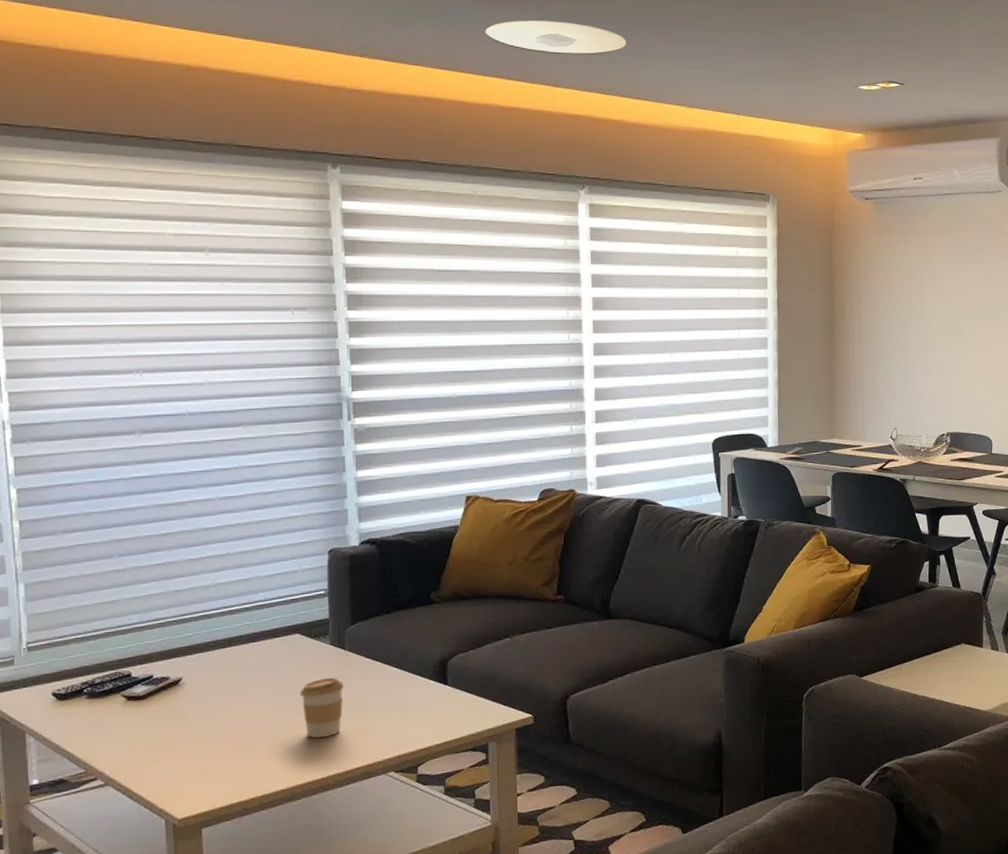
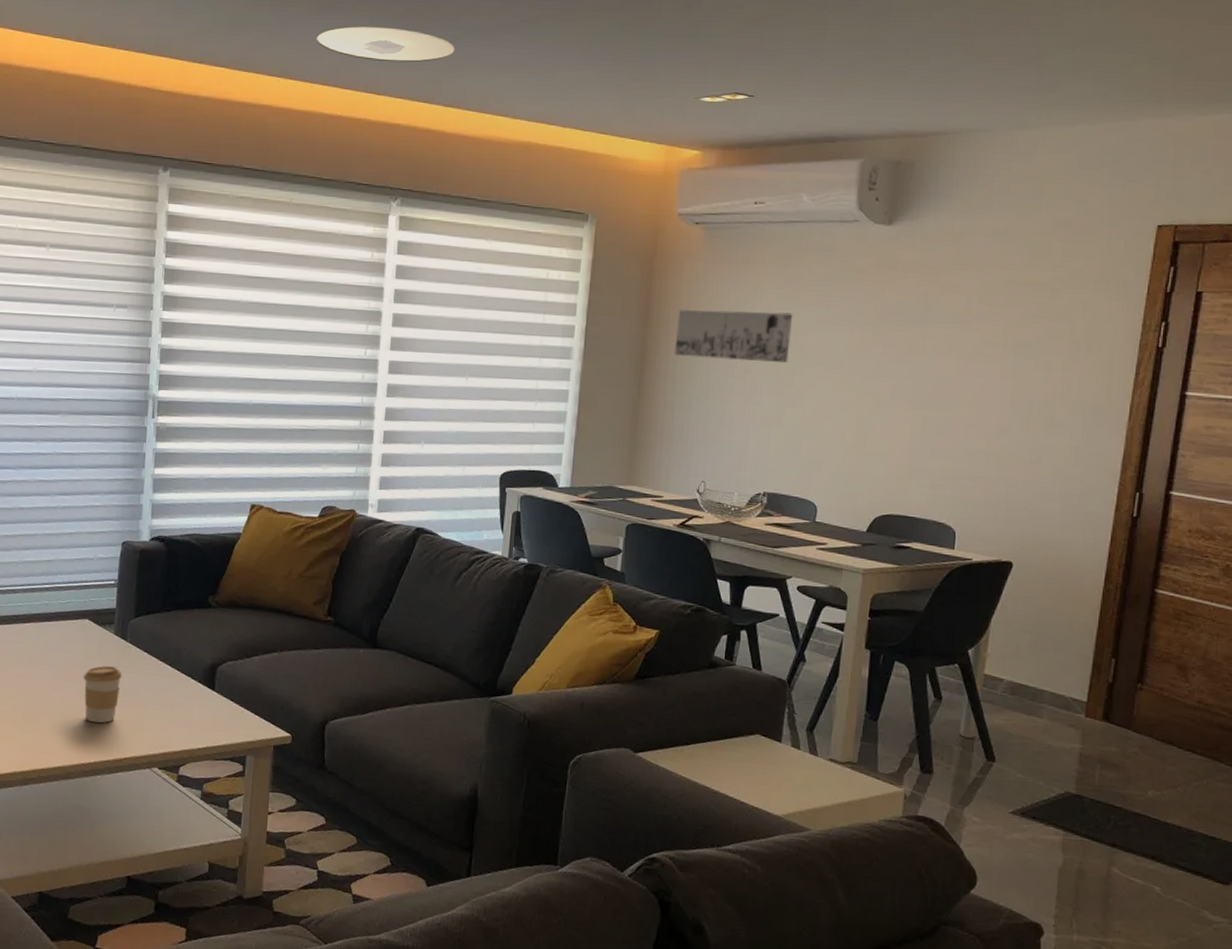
wall art: none [858,274,956,319] -> present [674,310,793,363]

